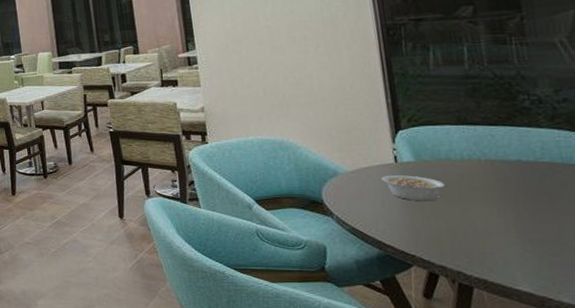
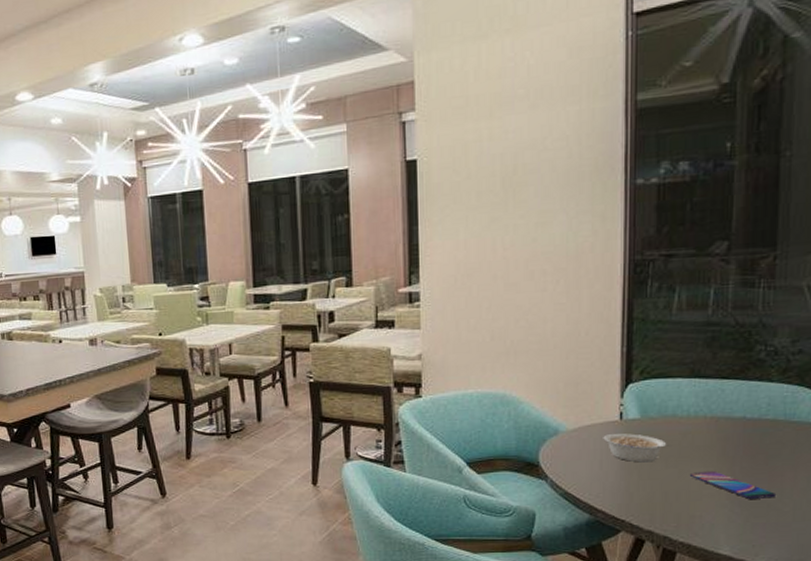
smartphone: none [474,210,567,237] -> present [690,470,775,499]

